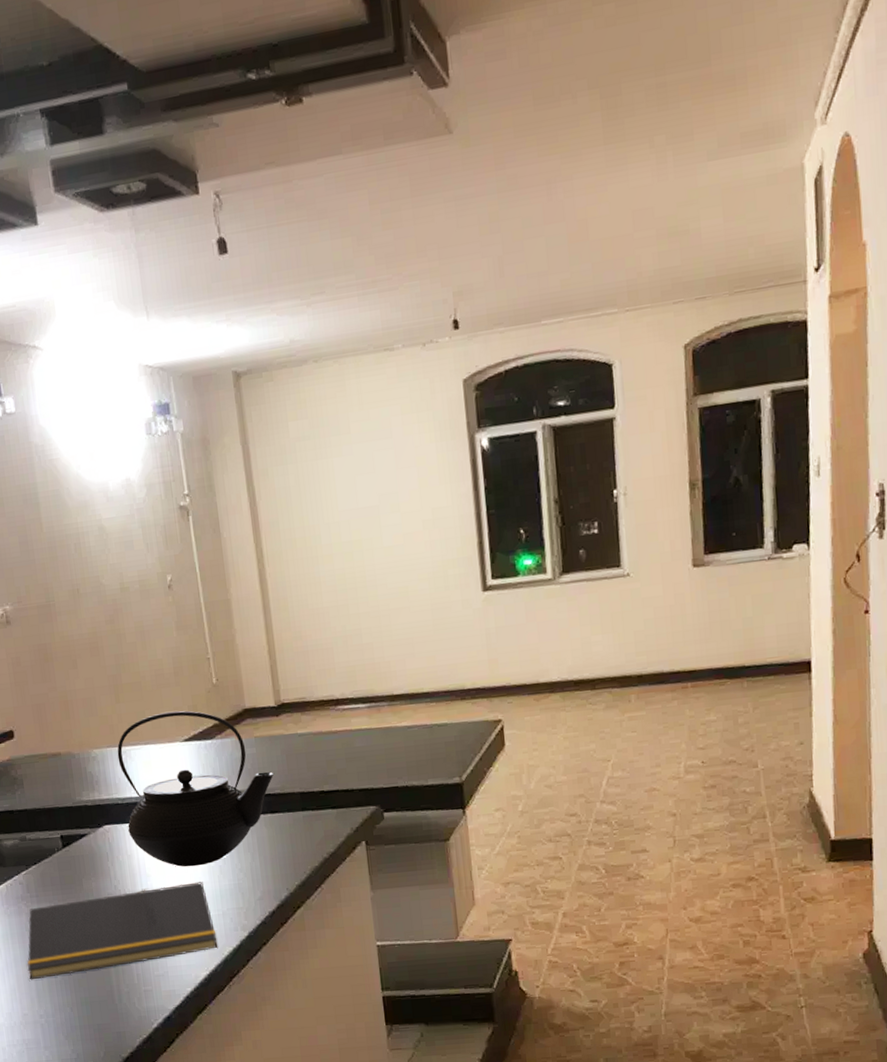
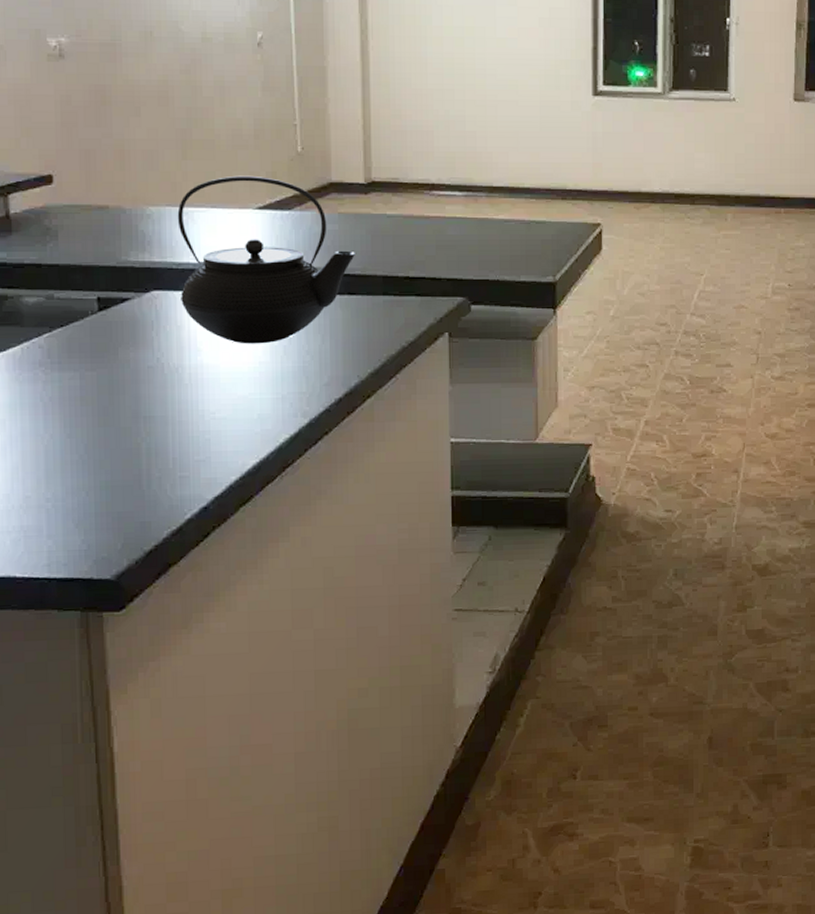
notepad: present [27,881,218,980] -> none [37,361,273,458]

